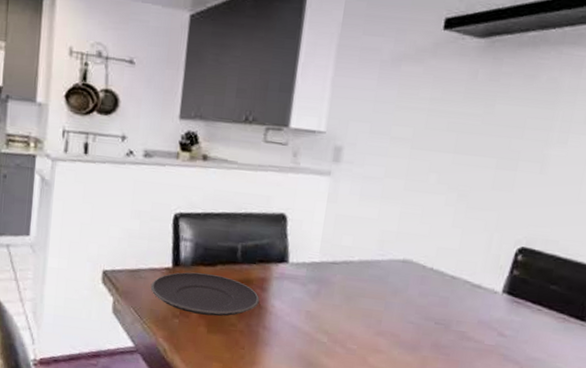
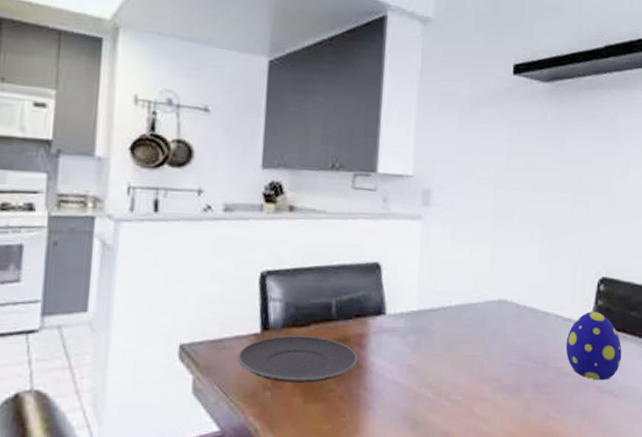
decorative egg: none [471,280,535,350] -> present [565,312,622,381]

